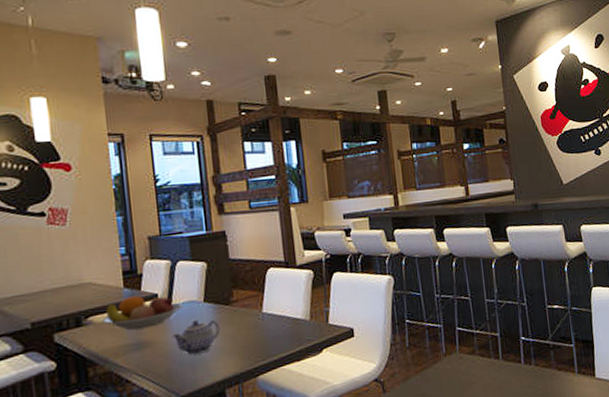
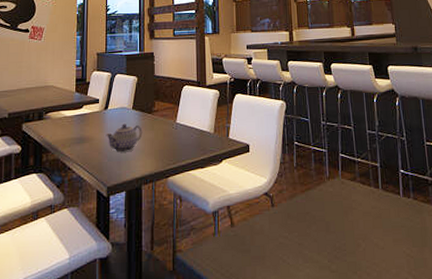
fruit bowl: present [102,294,184,330] -> none [57,99,117,127]

